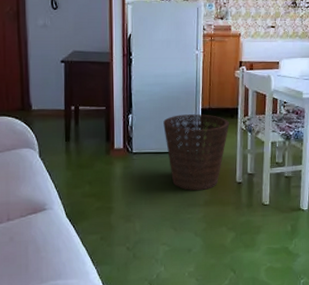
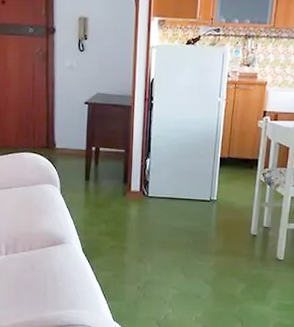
basket: present [163,114,230,190] -> none [180,162,249,239]

